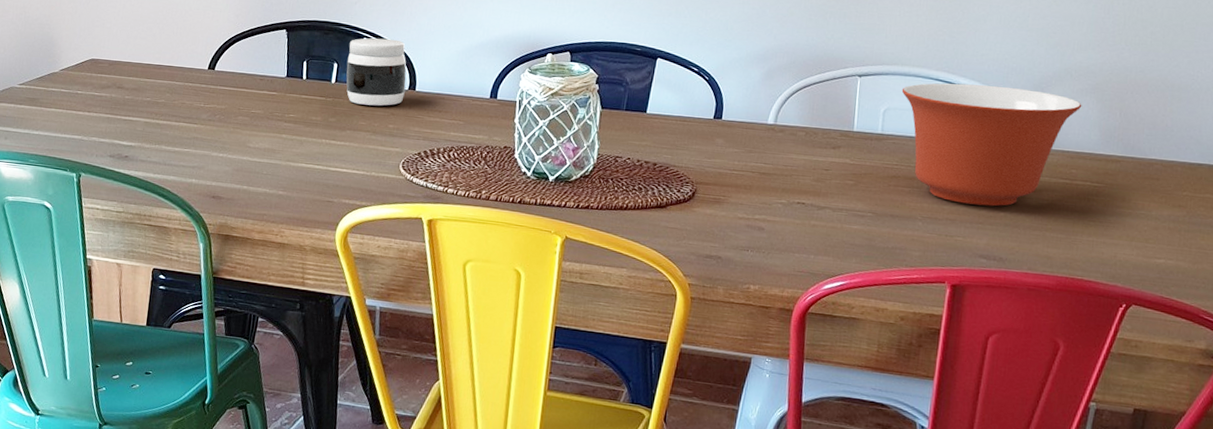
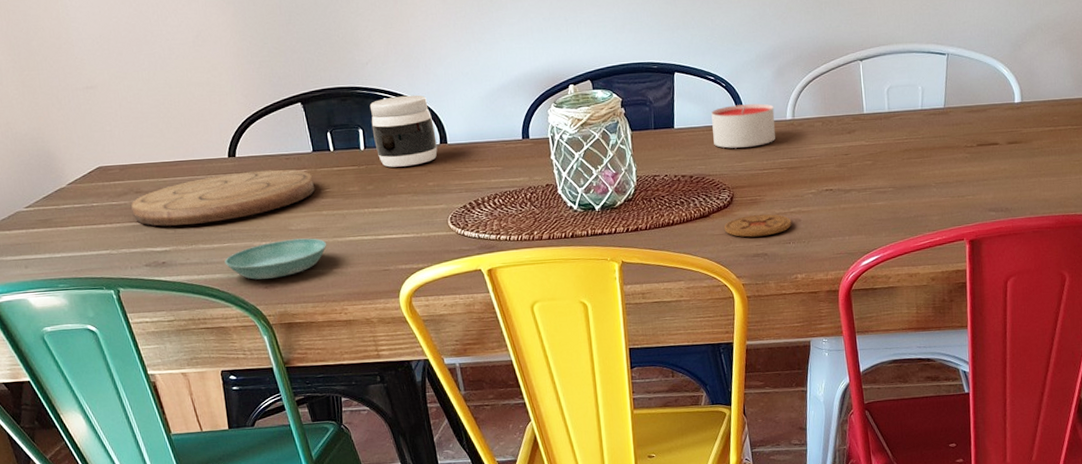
cutting board: none [110,84,281,127] -> present [131,169,315,226]
saucer: none [181,155,280,190] -> present [224,238,327,280]
coaster: none [679,214,754,239] -> present [724,214,792,238]
candle: none [685,100,756,146] -> present [711,103,776,149]
mixing bowl: present [901,83,1082,207] -> none [899,48,1055,165]

